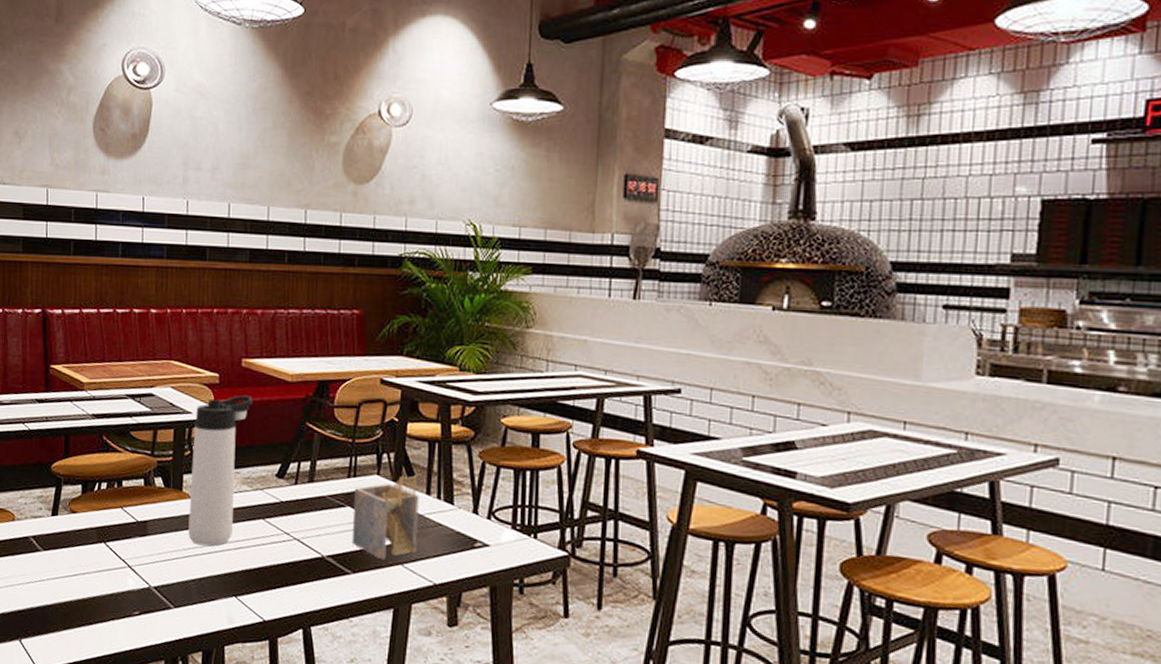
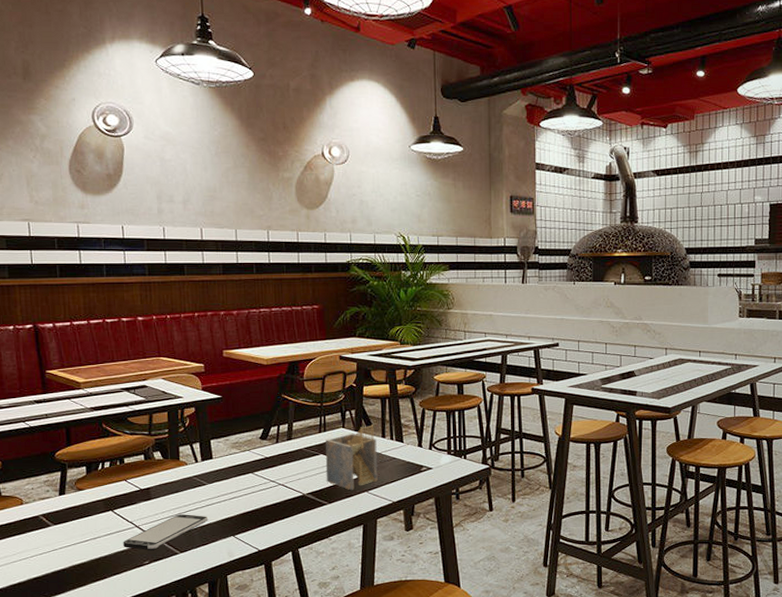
smartphone: none [113,559,209,600] -> present [123,514,209,551]
thermos bottle: present [188,395,253,547] -> none [185,379,235,501]

